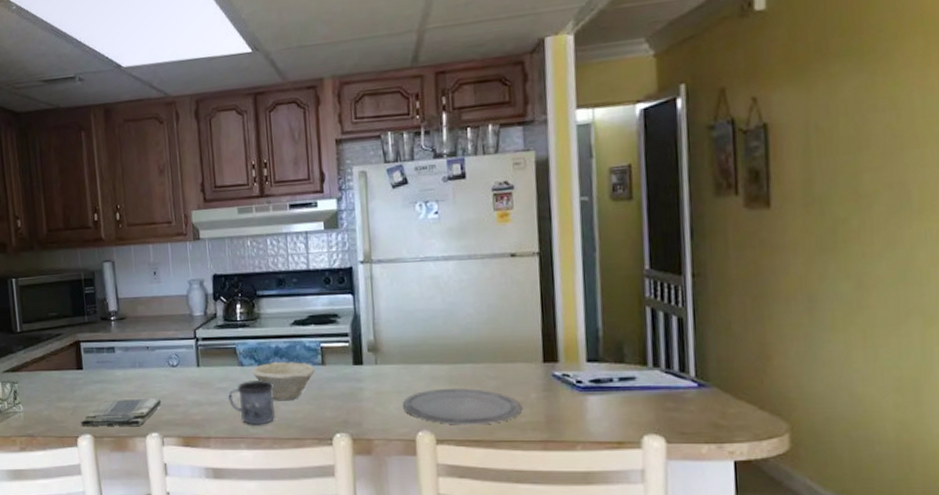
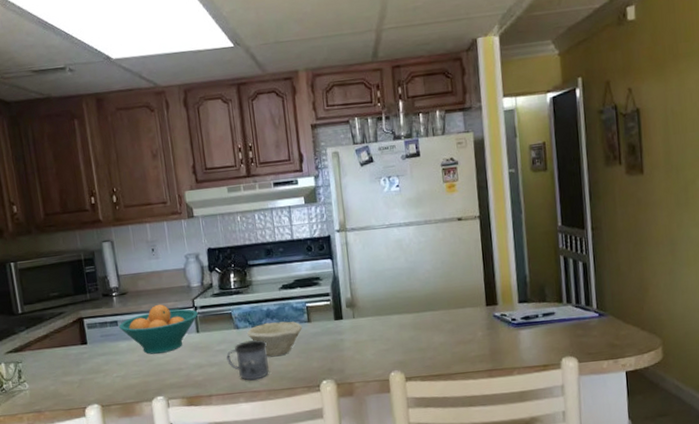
dish towel: present [80,397,162,427] -> none [87,364,165,397]
fruit bowl: none [115,332,200,386] -> present [118,304,198,354]
plate: present [403,388,522,425] -> none [377,332,471,364]

